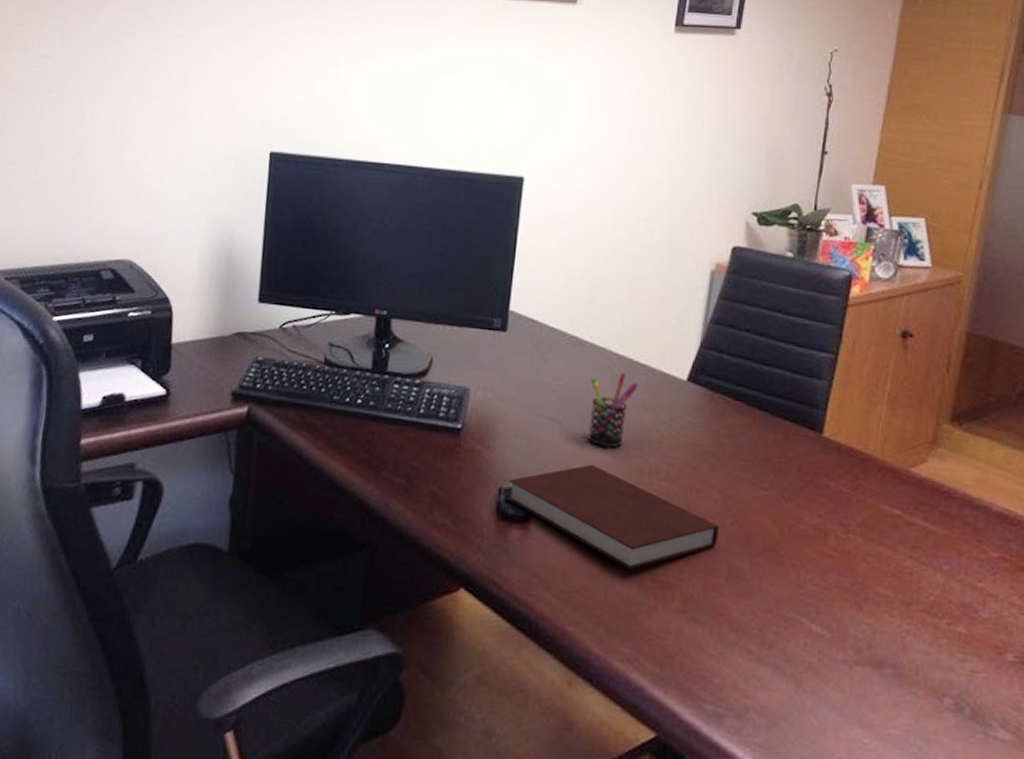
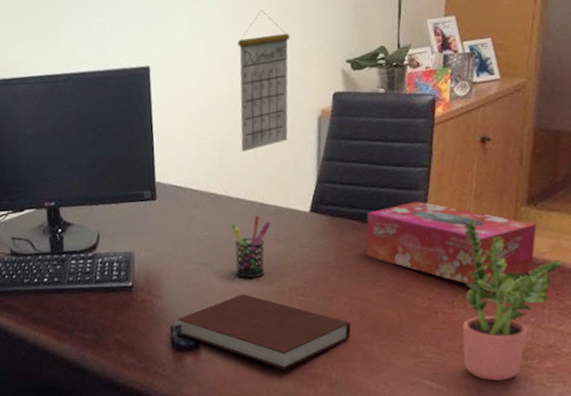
calendar: none [615,139,691,295] -> present [238,10,290,152]
tissue box: none [748,392,960,512] -> present [365,201,537,285]
potted plant: none [854,428,987,639] -> present [462,220,562,382]

